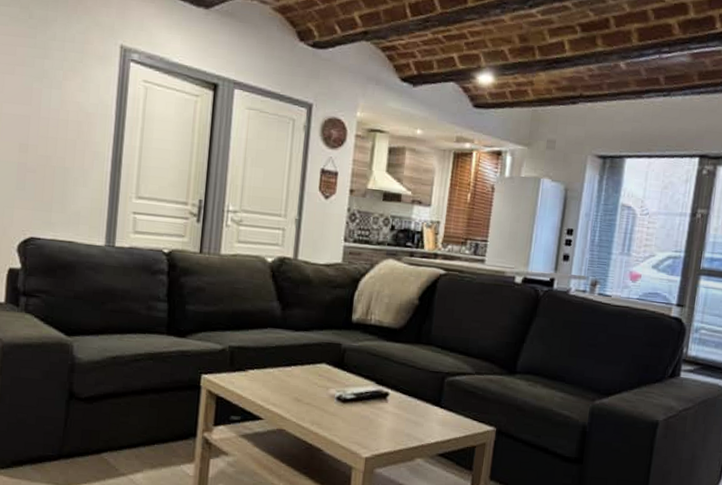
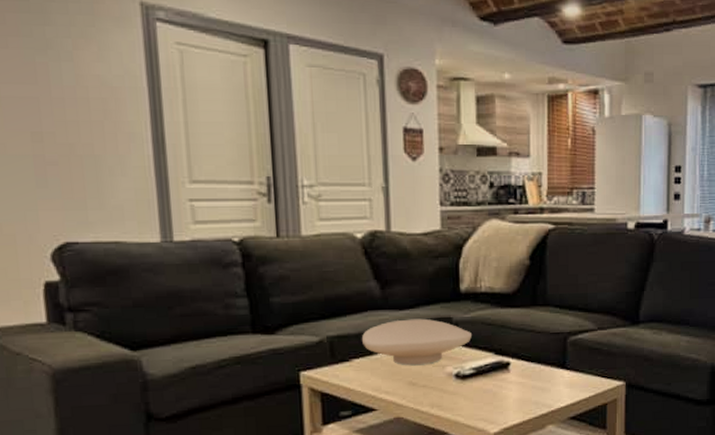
decorative bowl: none [258,340,358,384] -> present [361,318,473,366]

